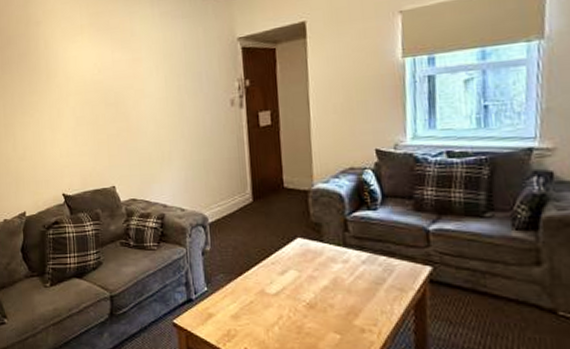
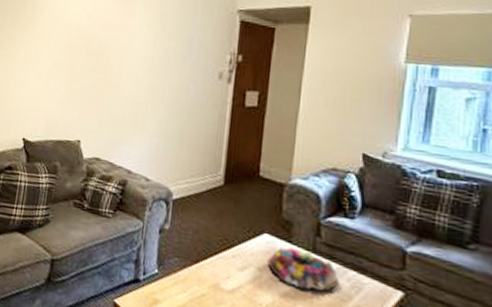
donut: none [304,246,373,281] -> present [267,248,340,291]

